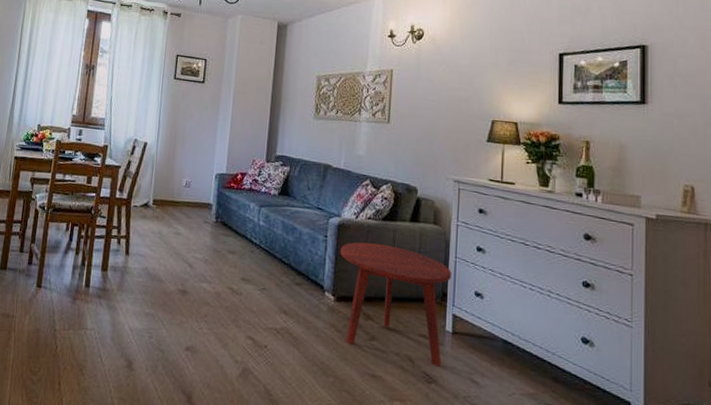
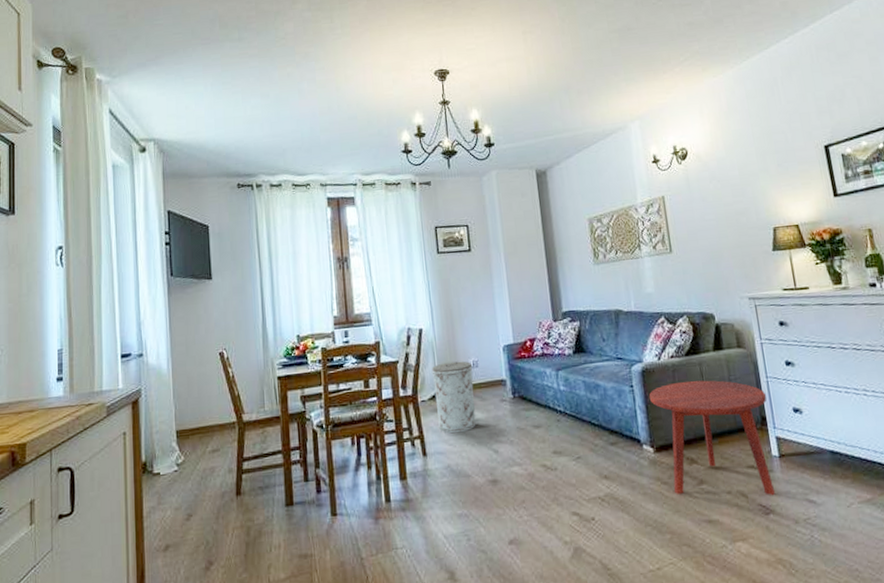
trash can: none [144,176,185,242] -> present [431,361,476,433]

